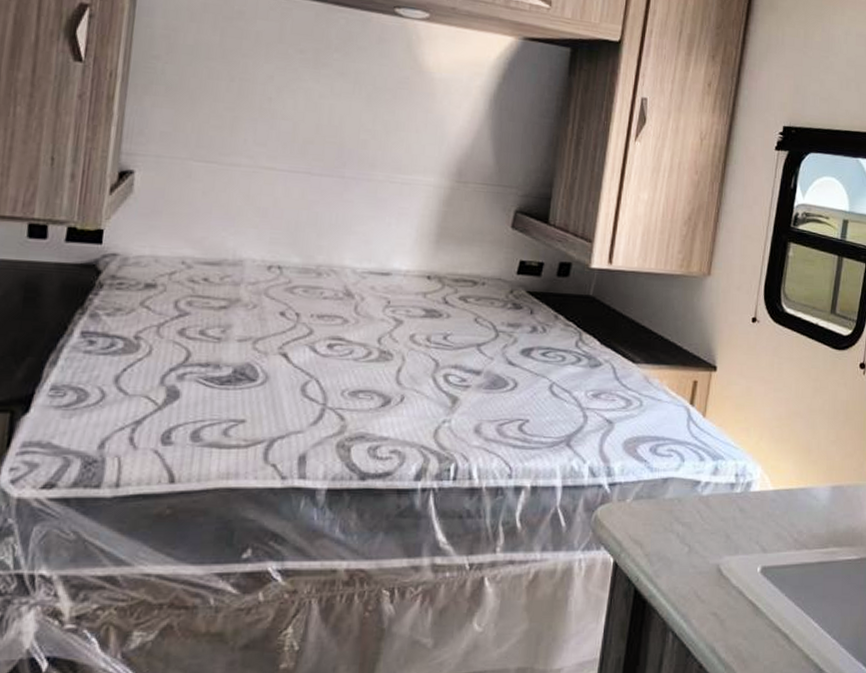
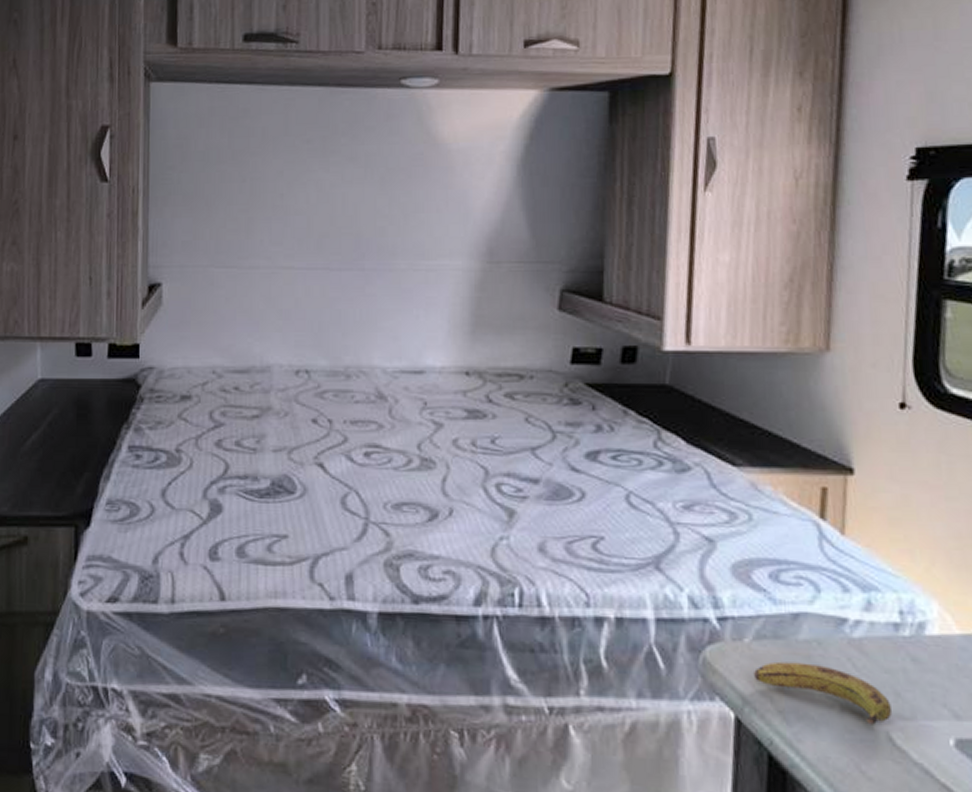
banana: none [630,516,723,561] -> present [752,661,893,725]

